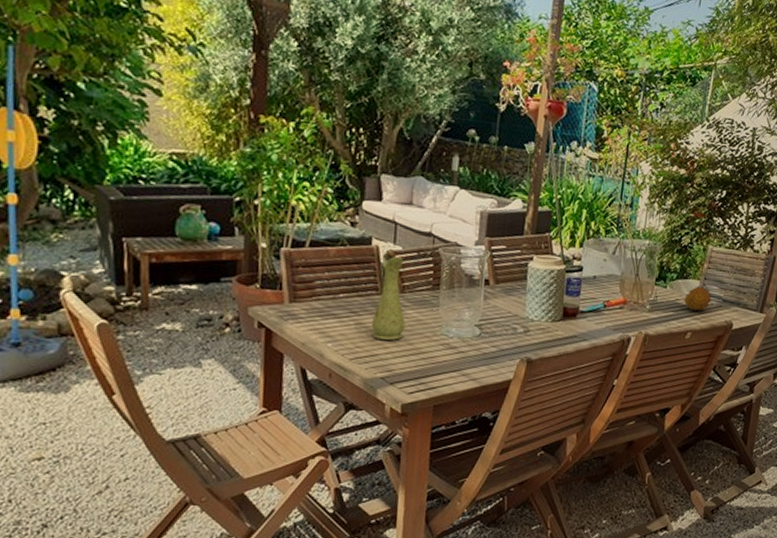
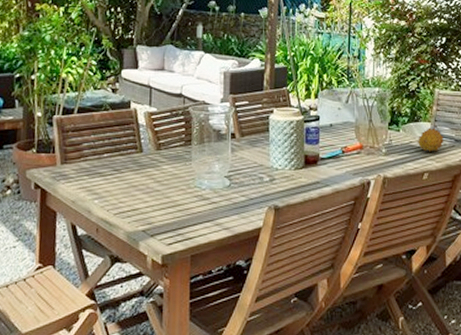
pitcher: present [371,250,406,340] -> none [132,112,163,194]

